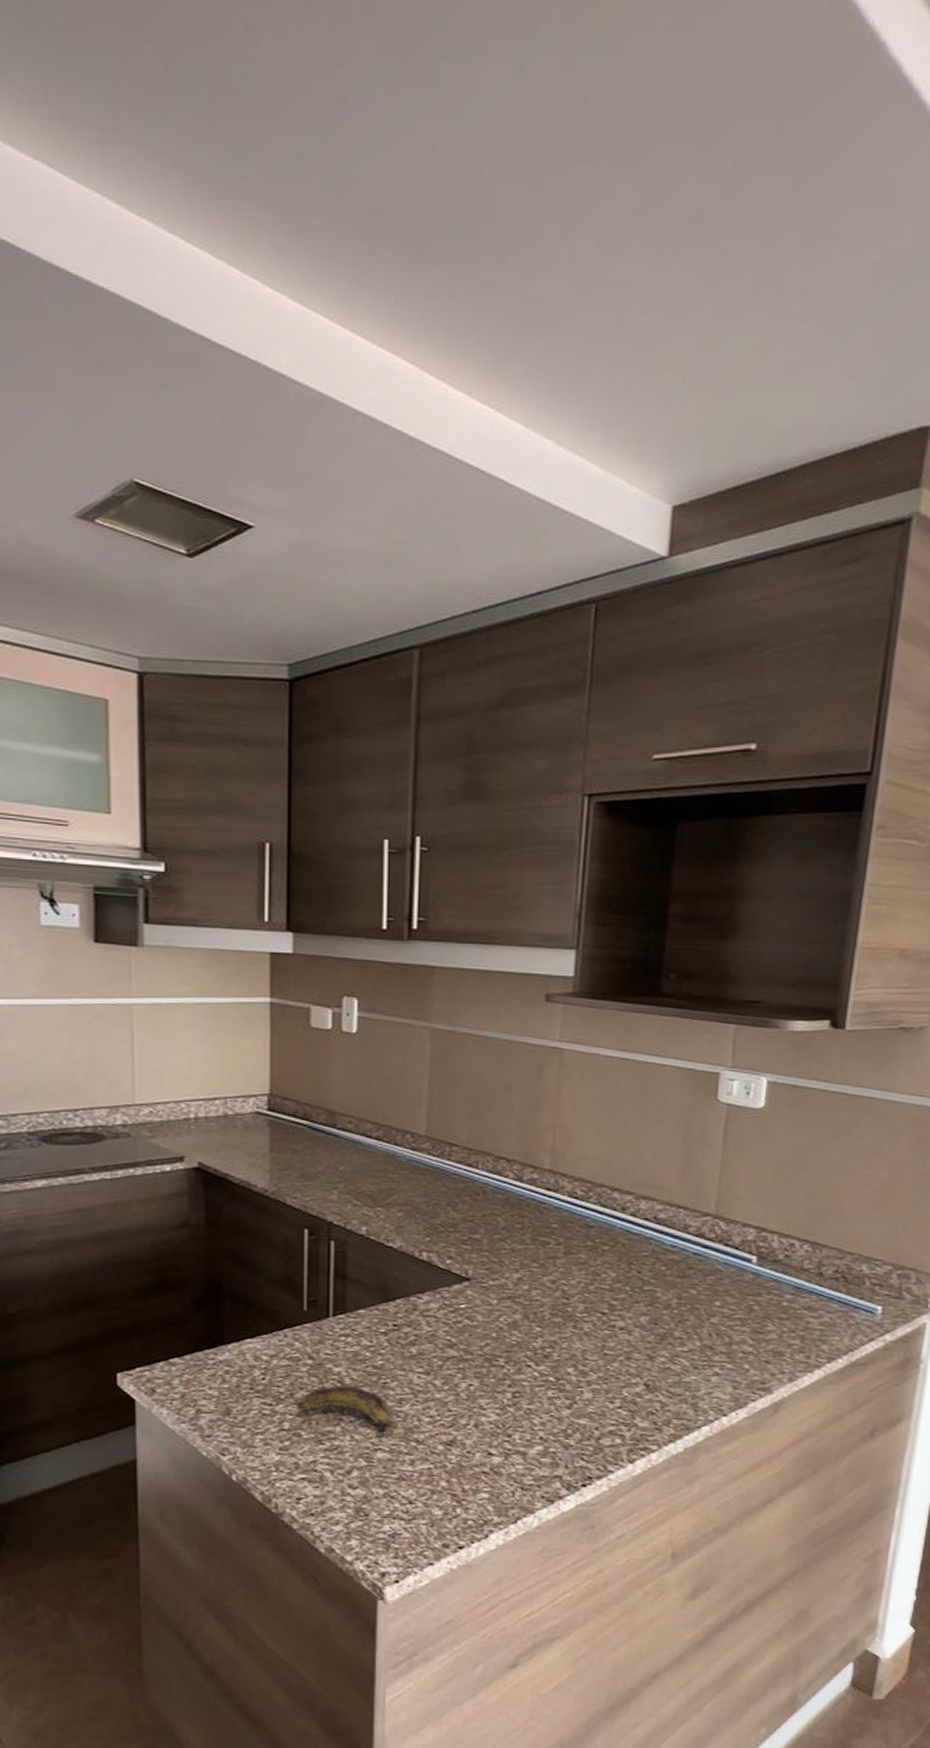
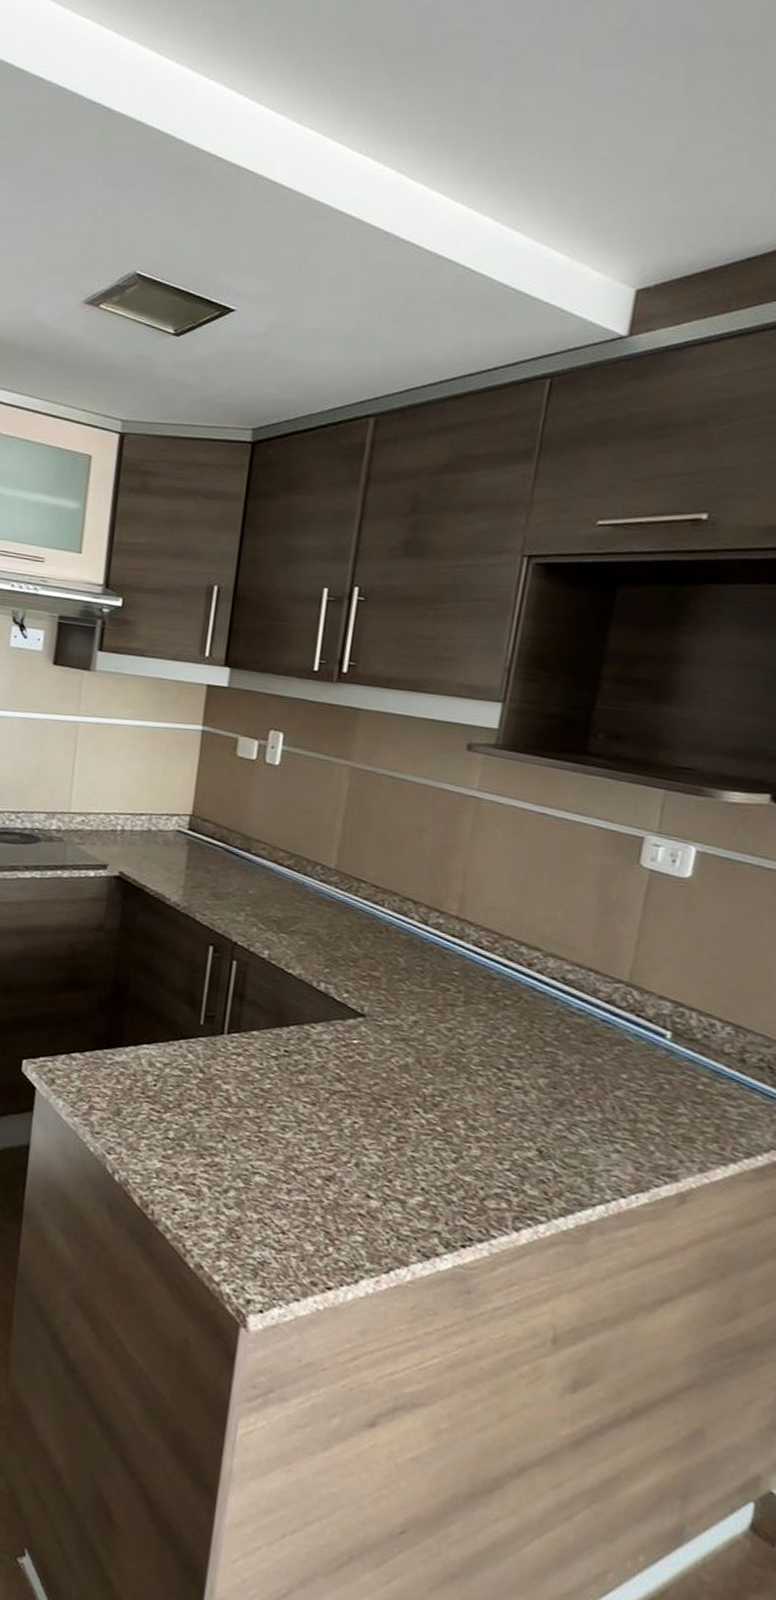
banana: present [296,1386,393,1437] -> none [183,1102,275,1162]

